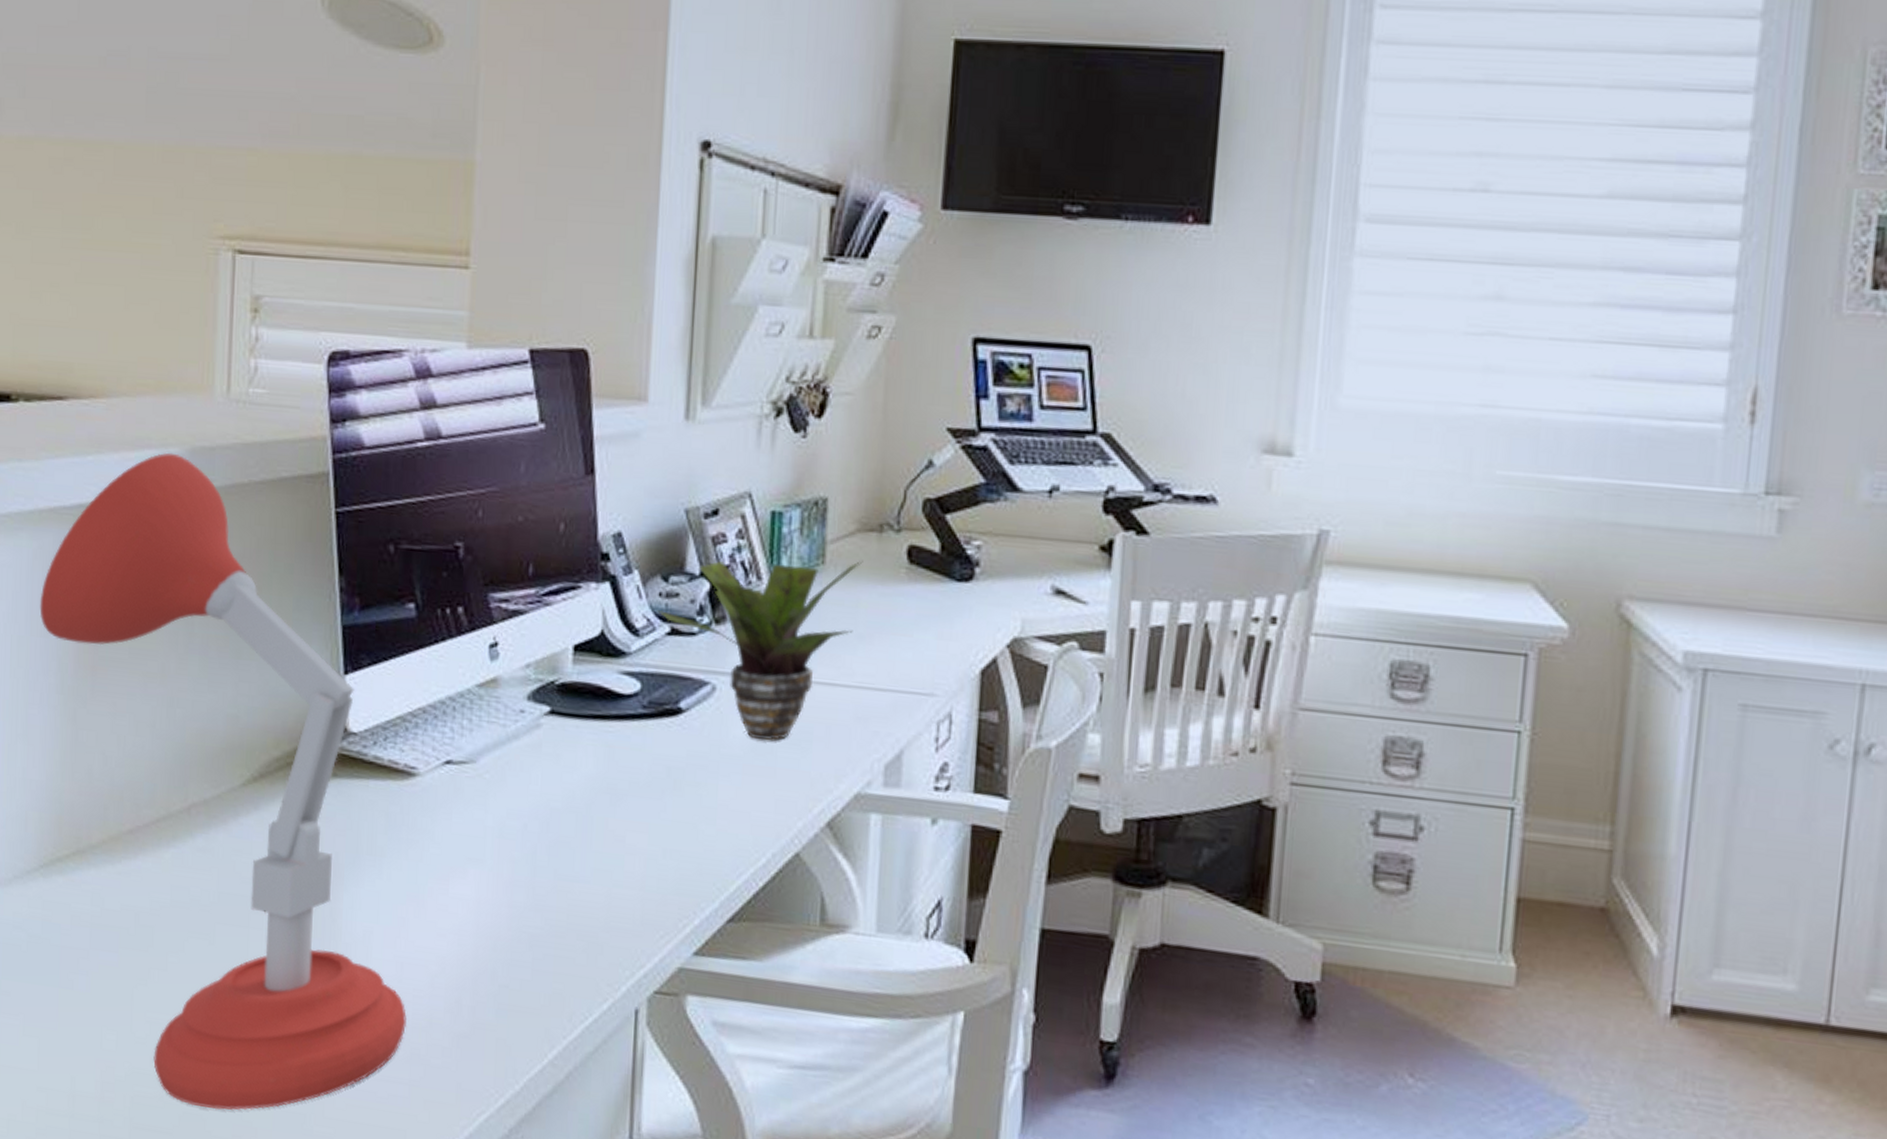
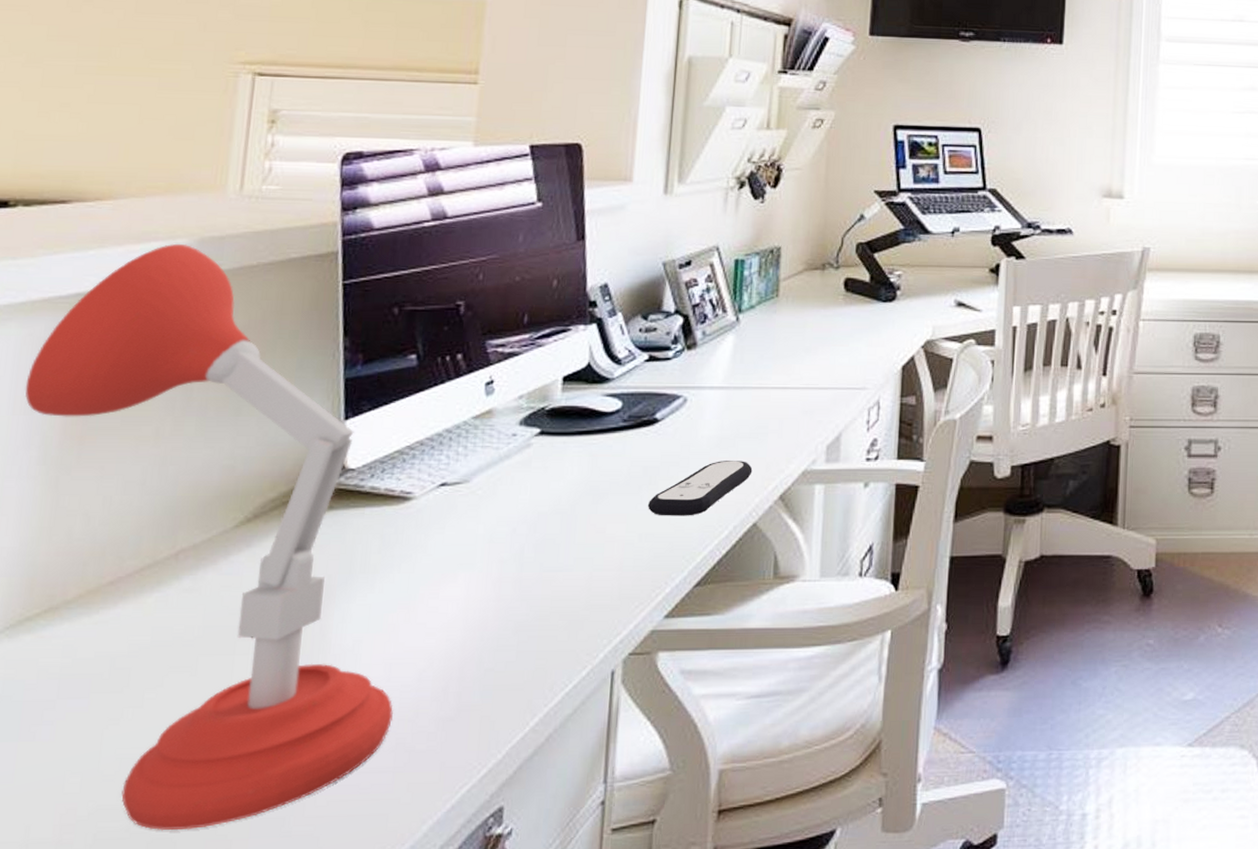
potted plant: present [657,560,863,740] -> none [637,291,809,437]
remote control: none [672,769,795,835] -> present [647,461,753,516]

